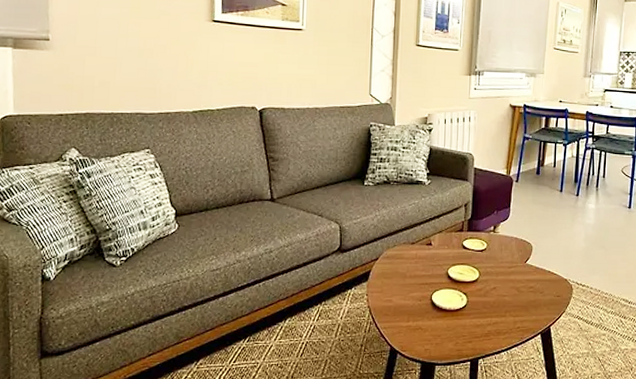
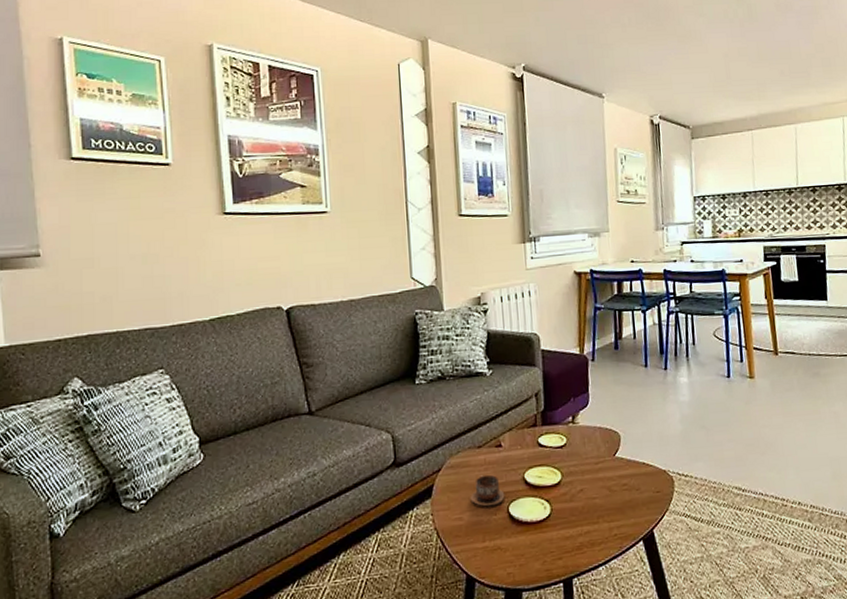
cup: none [400,267,430,293] -> present [470,474,505,507]

